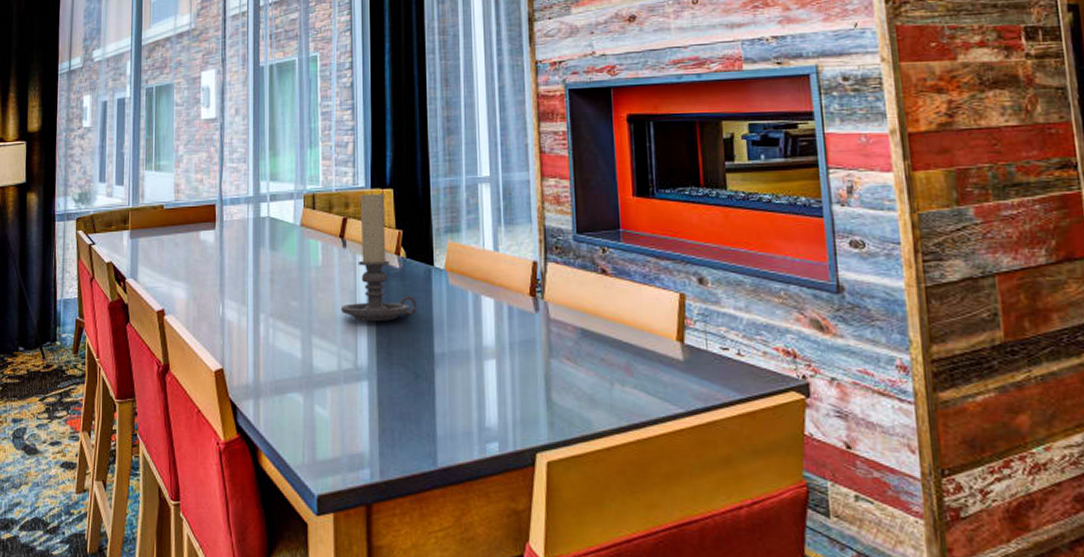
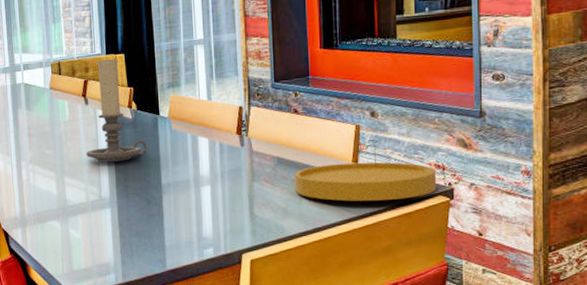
plate: none [602,341,788,393] -> present [294,162,437,202]

